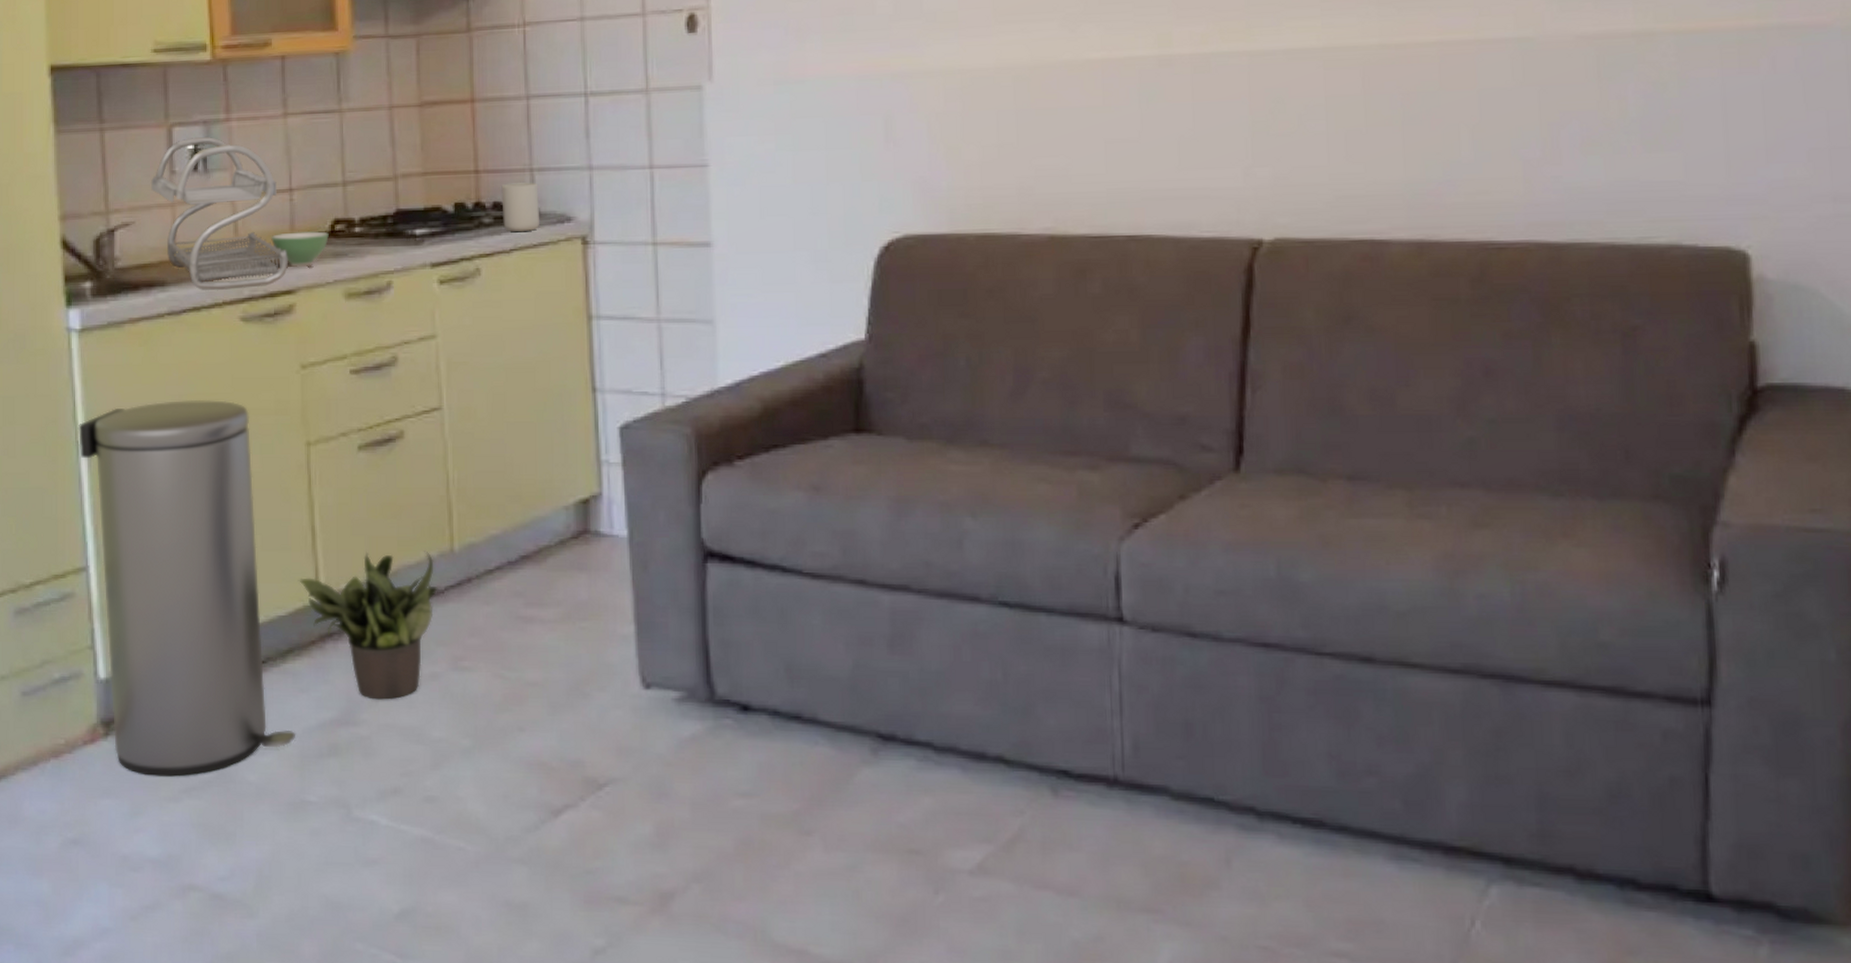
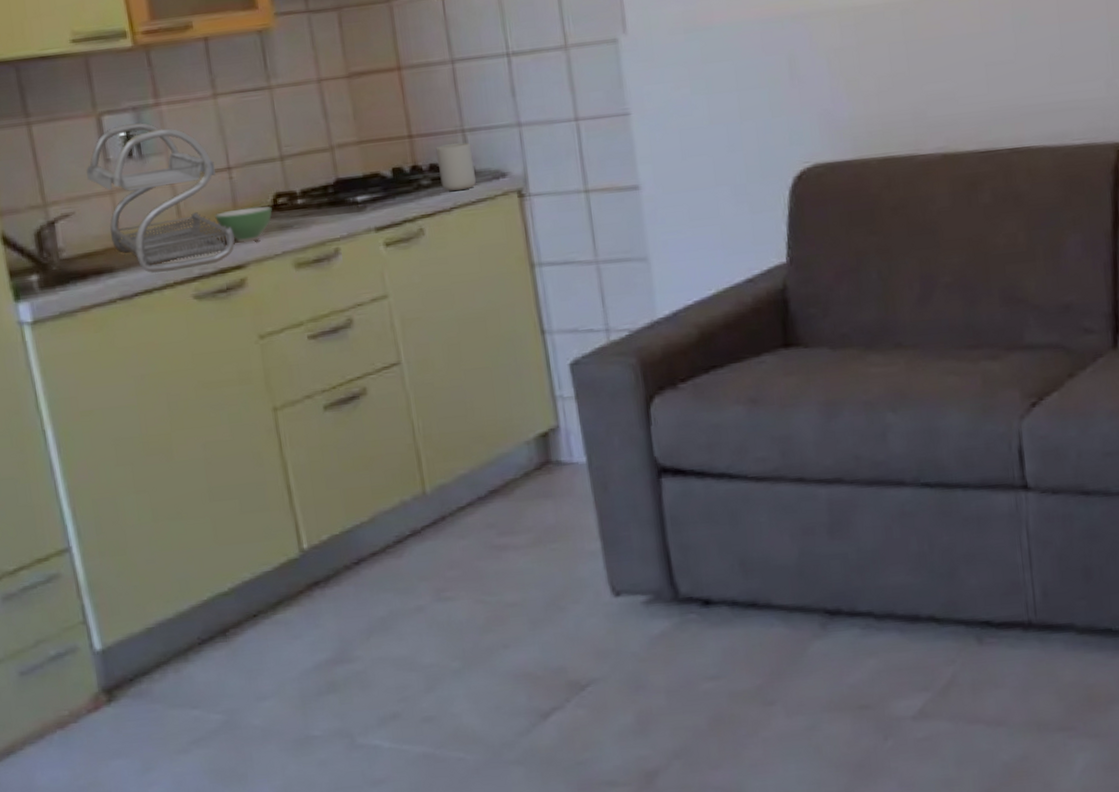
pedal bin: present [77,400,296,777] -> none [42,376,295,733]
potted plant: present [298,550,438,700] -> none [279,496,415,637]

